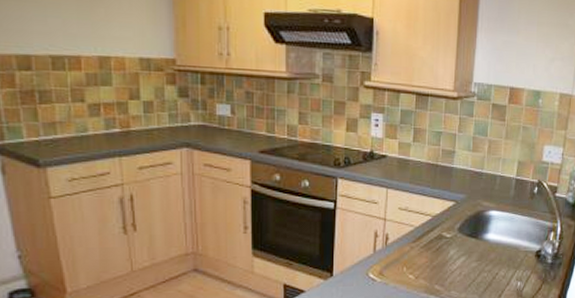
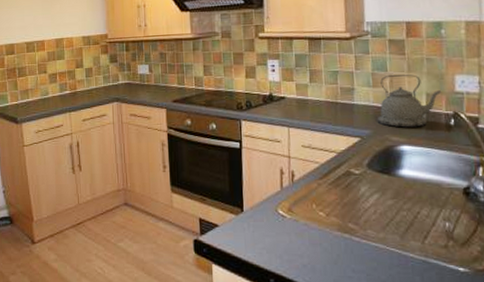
kettle: none [472,141,531,194] -> present [377,74,442,128]

